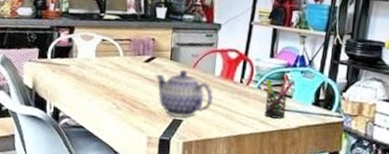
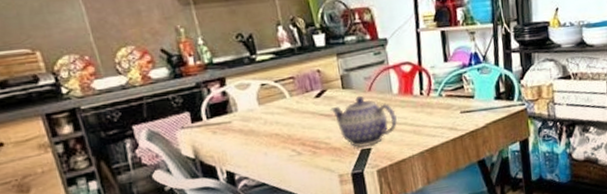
pen holder: present [265,76,294,119] -> none [444,76,473,123]

